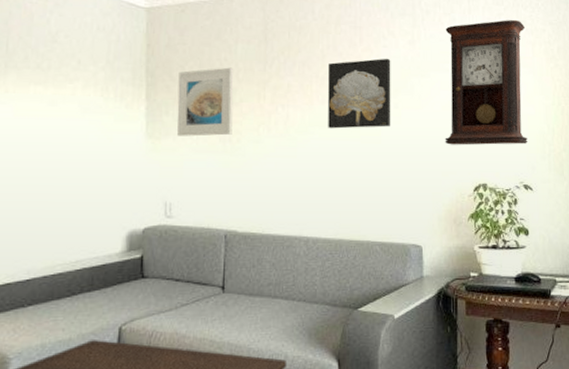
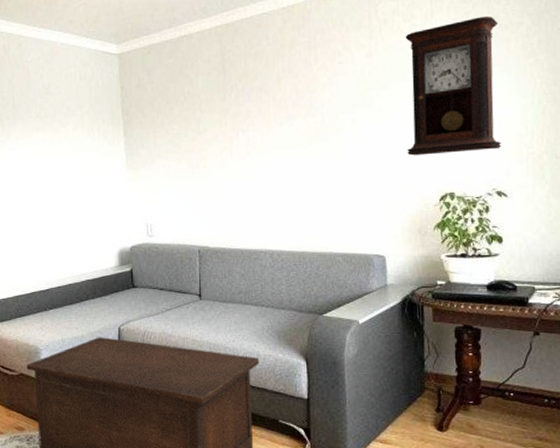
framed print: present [177,67,234,137] -> none [149,100,199,166]
wall art: present [328,58,391,129] -> none [285,74,350,149]

